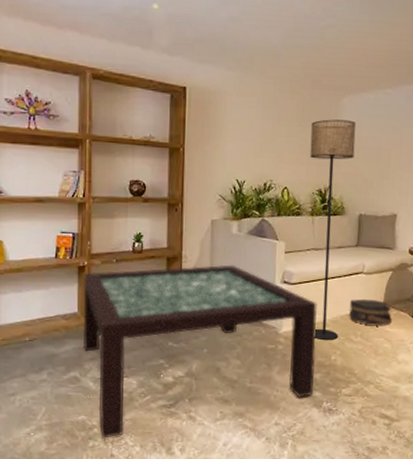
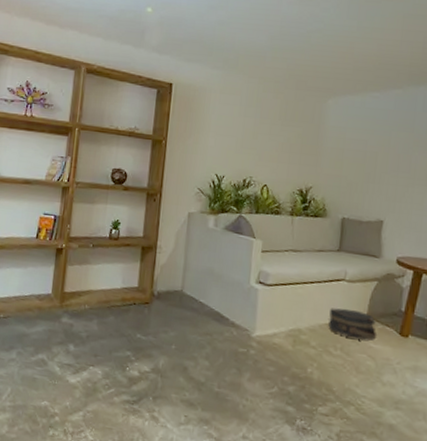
coffee table: present [82,265,318,438] -> none [53,255,294,429]
floor lamp: present [310,119,356,340] -> none [289,119,341,351]

